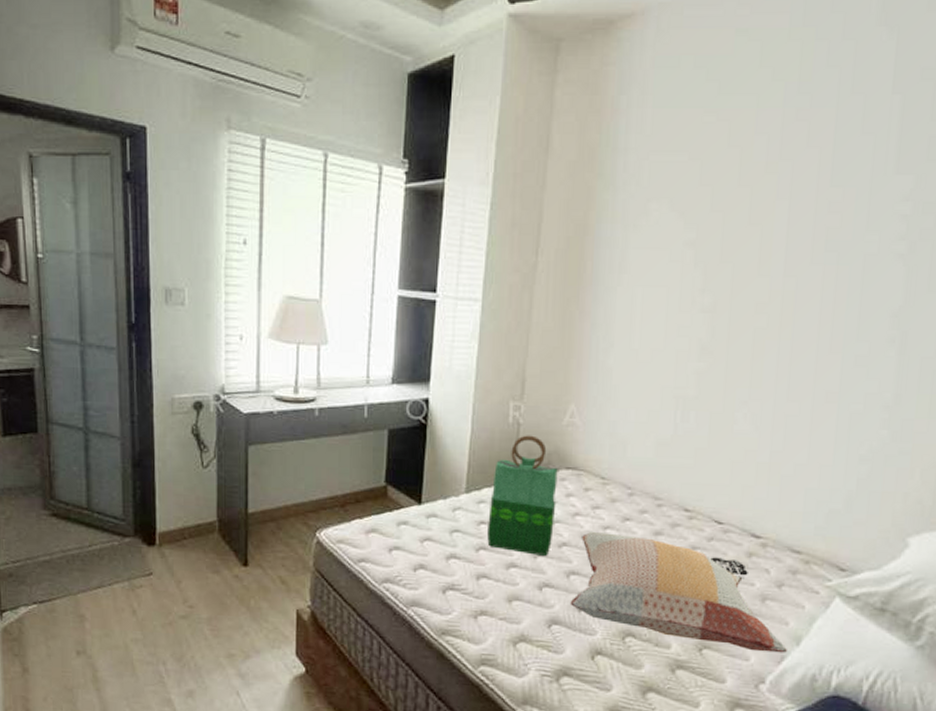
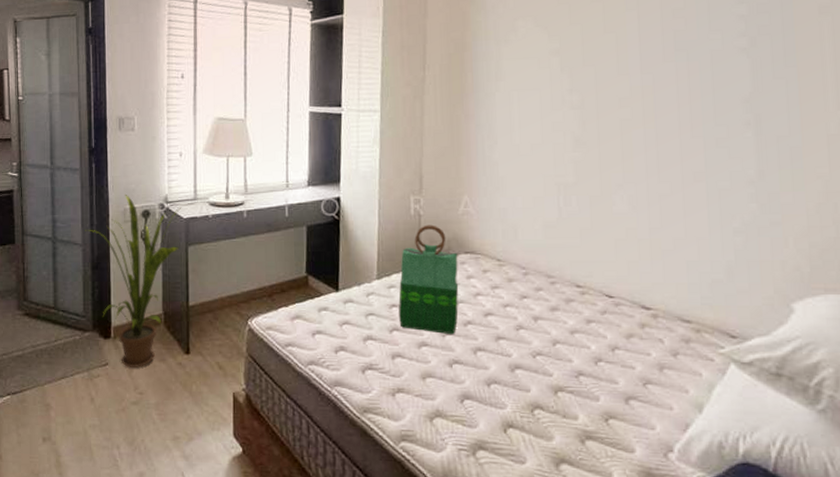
house plant: none [123,382,242,579] -> present [84,195,182,368]
decorative pillow: present [570,531,787,653] -> none [479,309,691,421]

